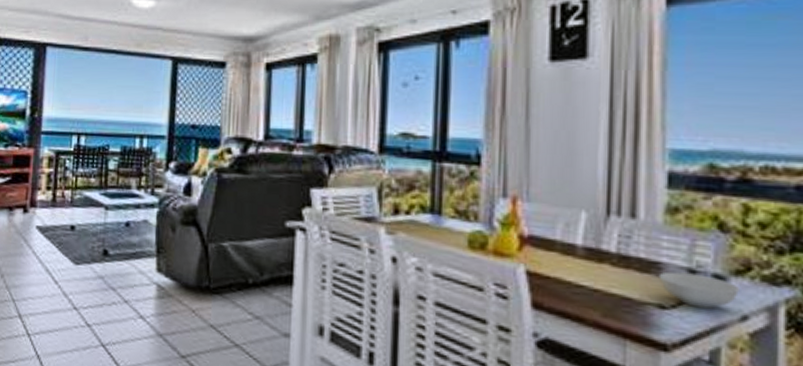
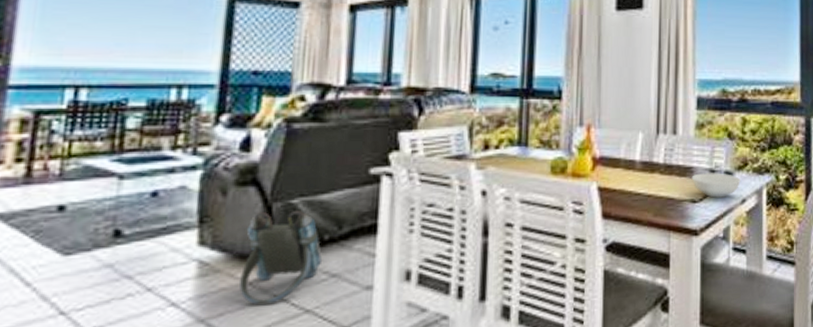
backpack: none [186,250,248,333] -> present [239,211,323,306]

